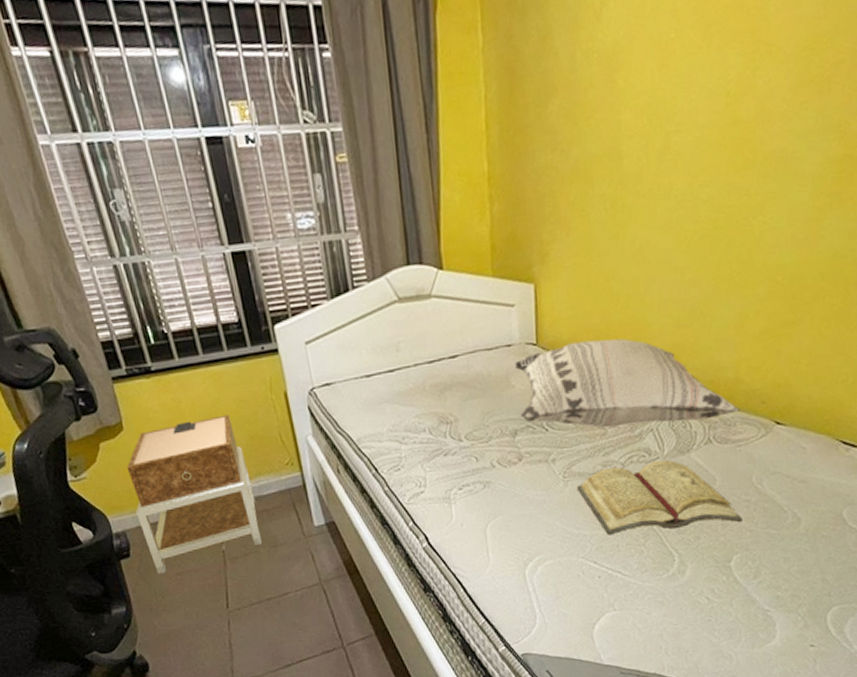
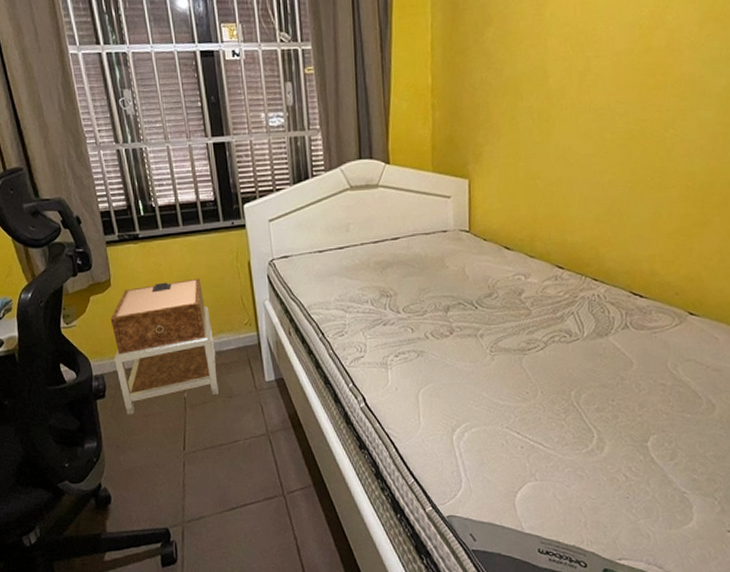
decorative pillow: present [515,338,739,428] -> none [449,230,654,309]
diary: present [578,459,742,536] -> none [503,341,658,408]

